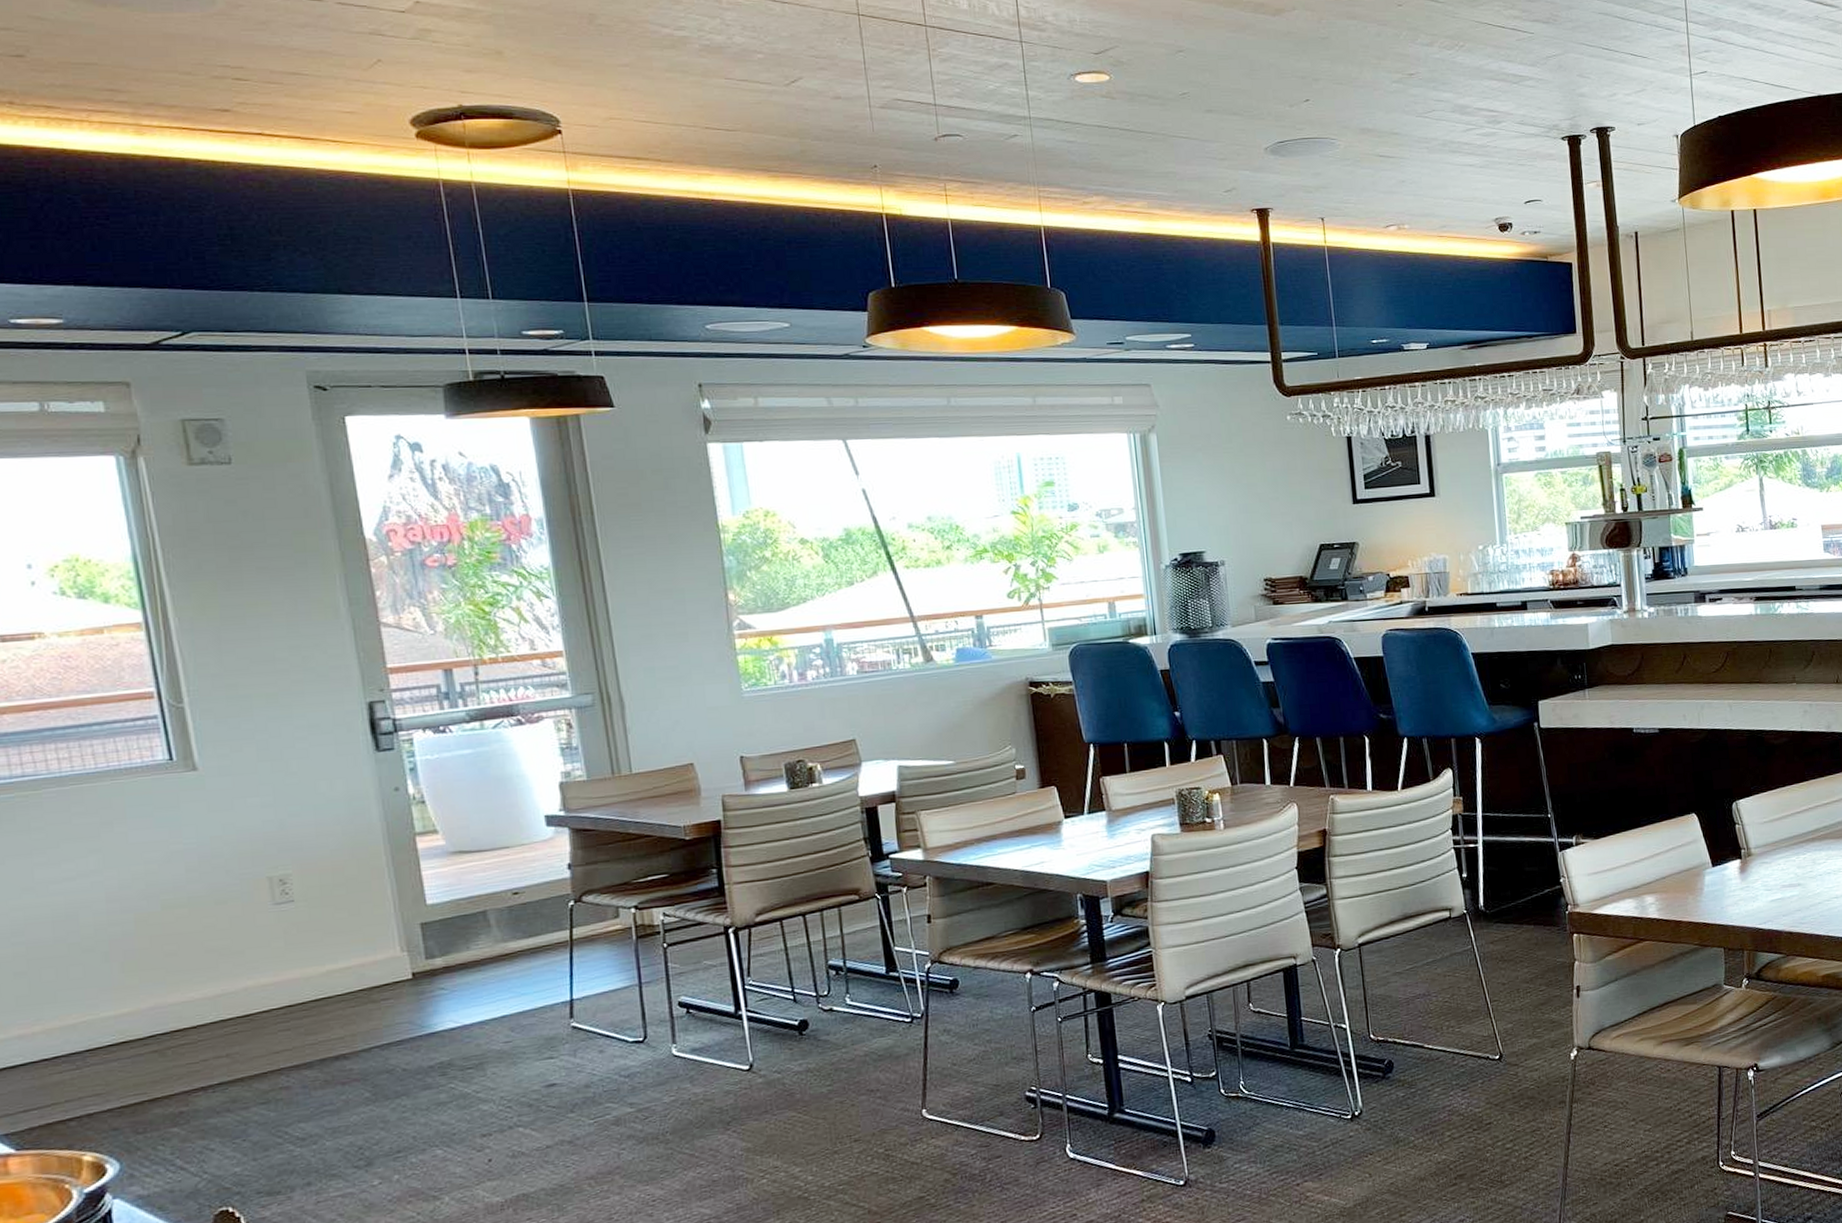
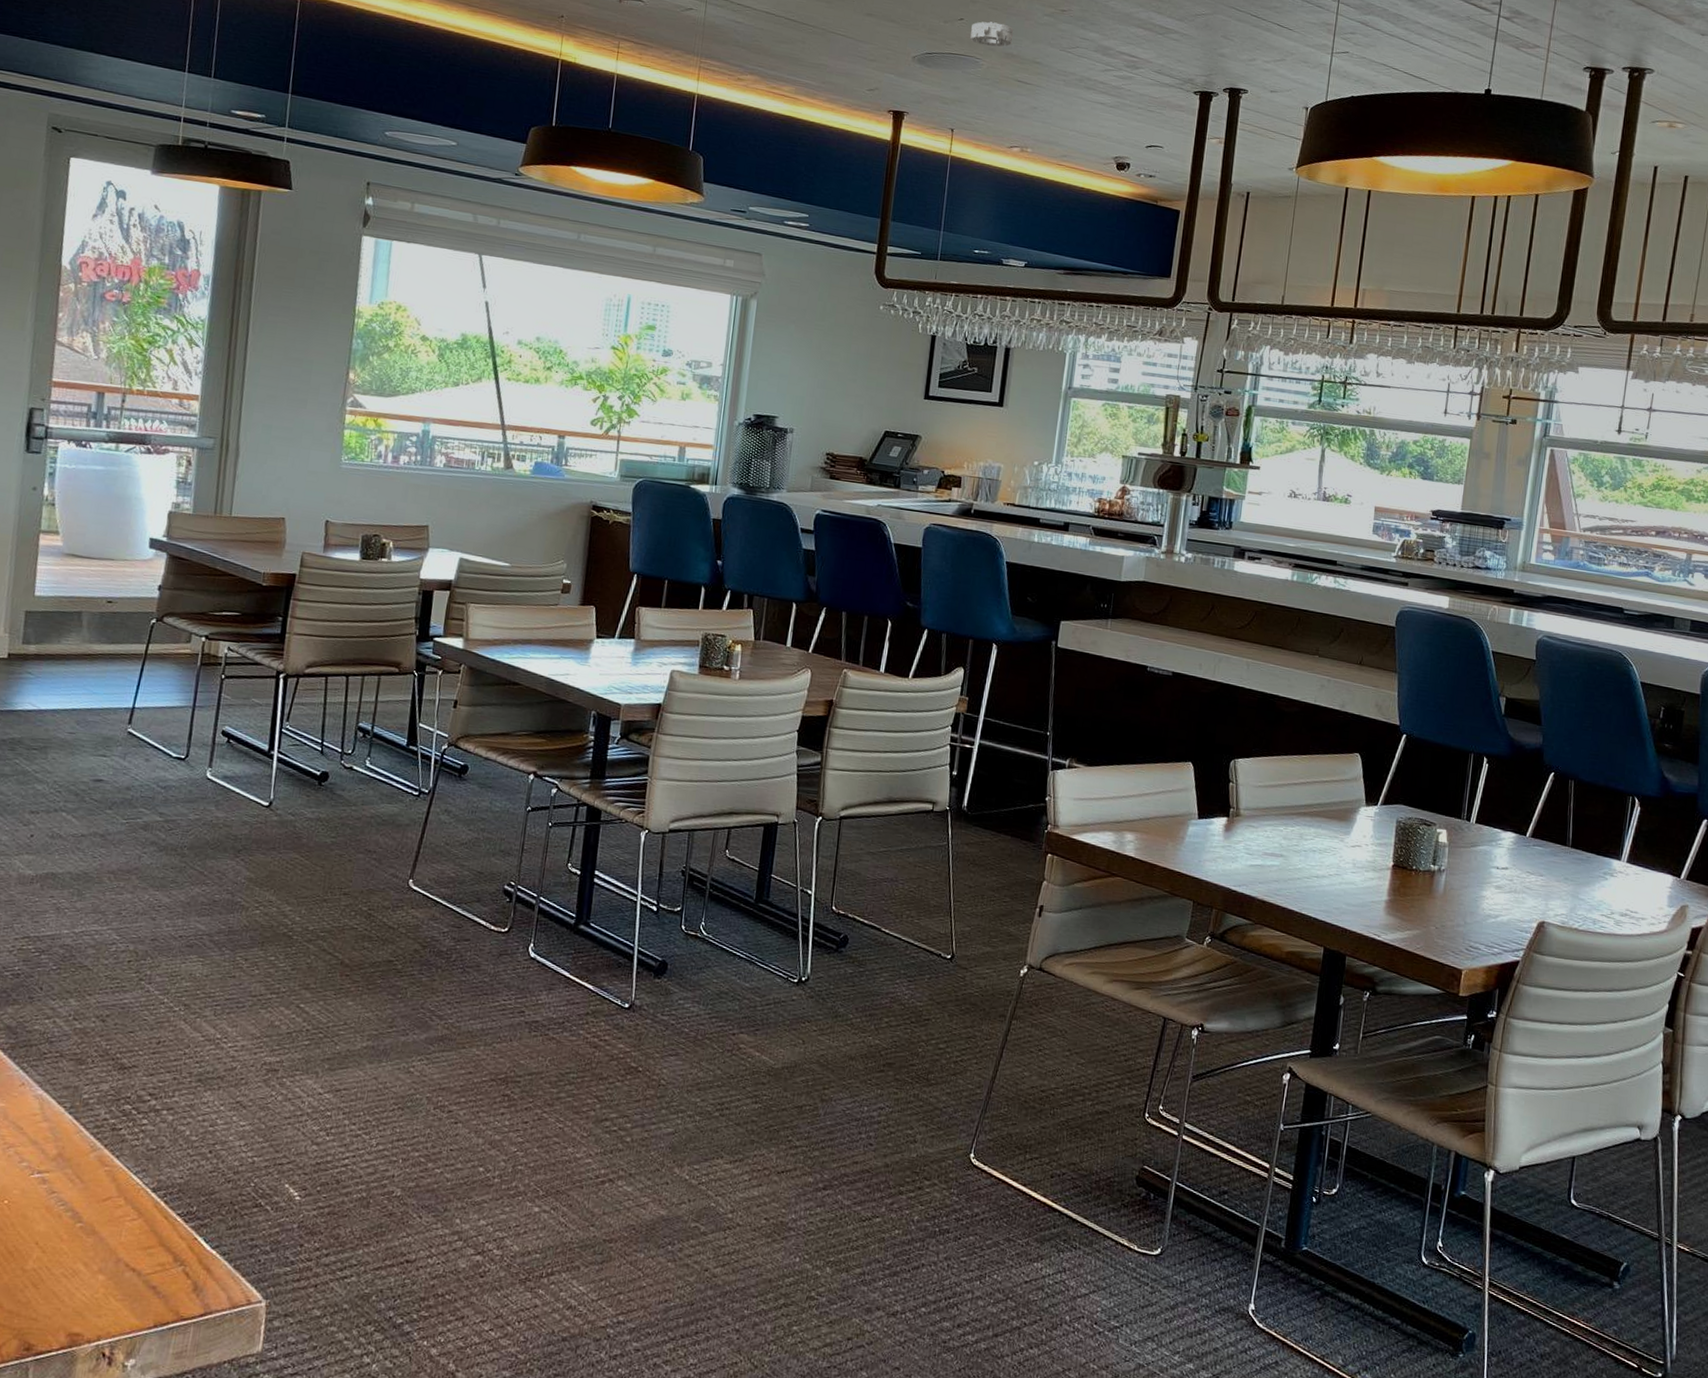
smoke detector: none [1319,98,1365,124] -> present [970,21,1013,47]

